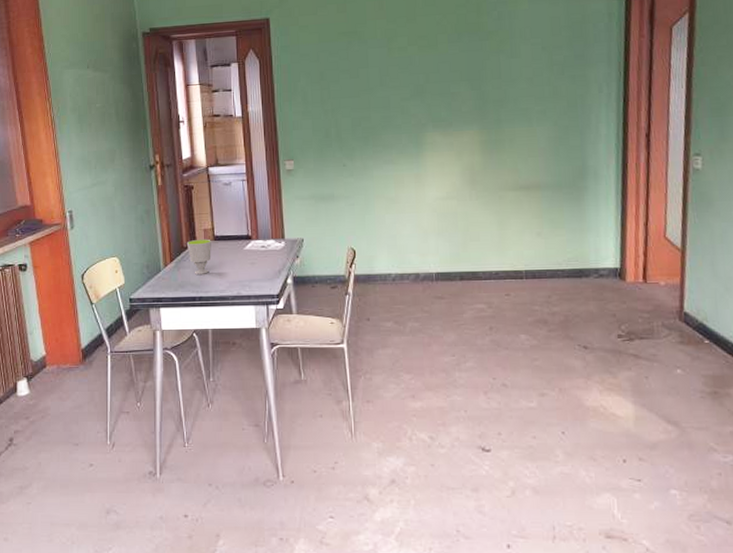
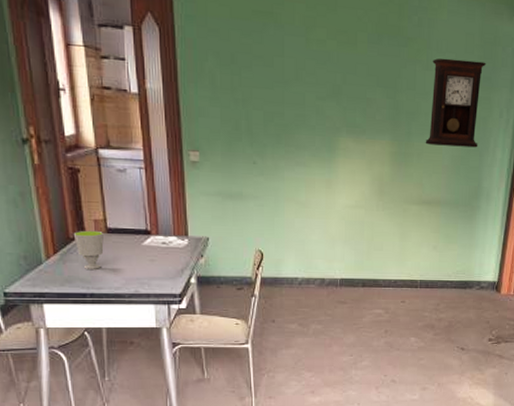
pendulum clock: none [516,41,578,129] -> present [425,58,487,148]

